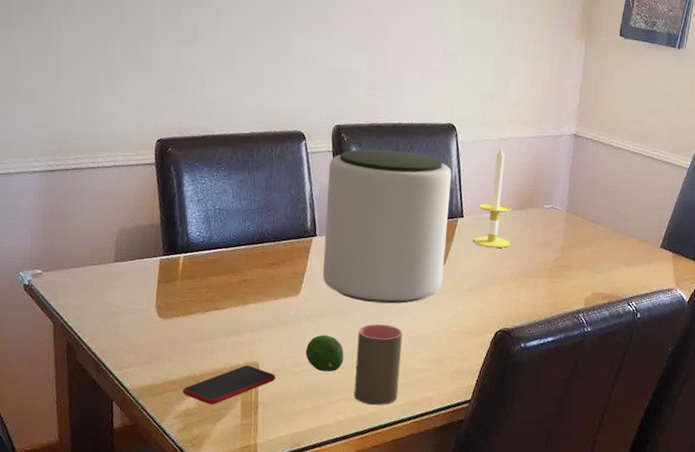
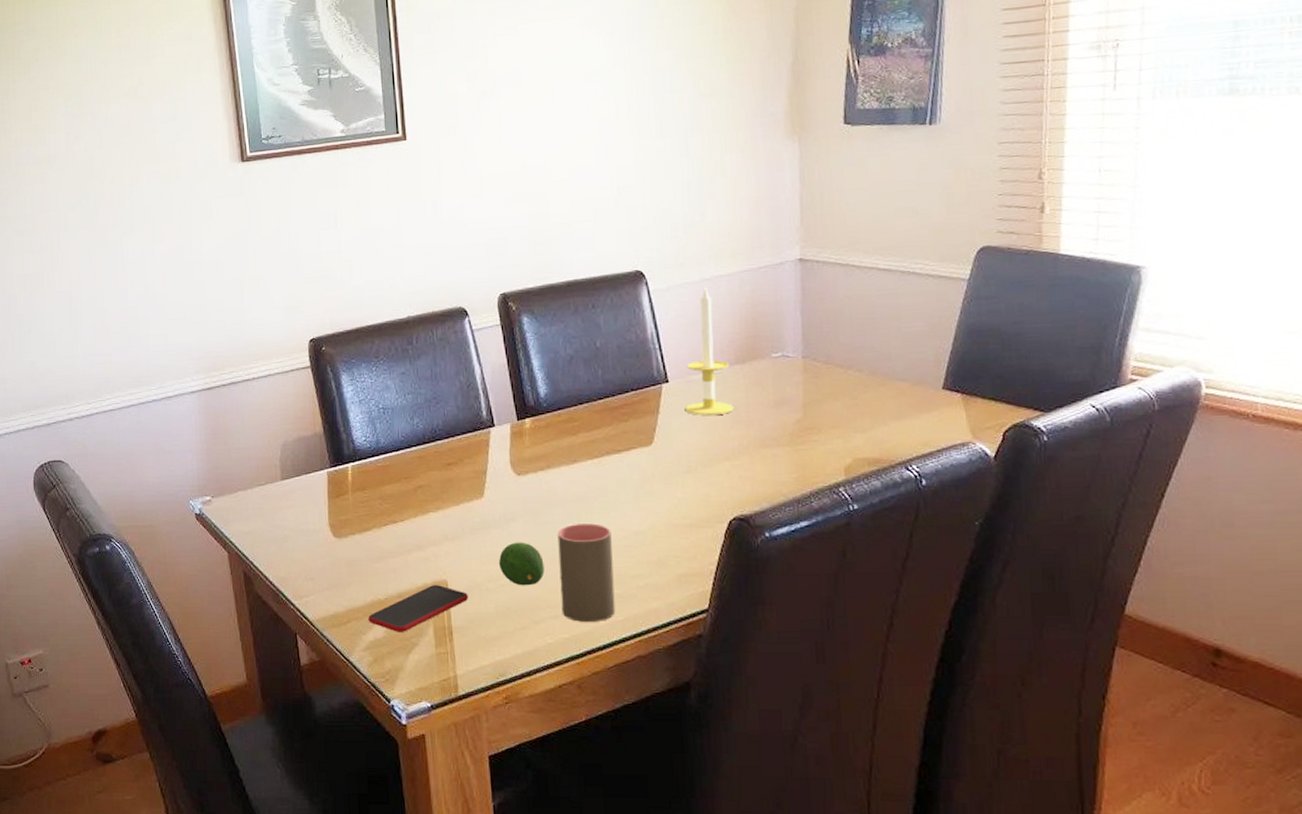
plant pot: present [322,149,452,304] -> none [498,312,653,499]

